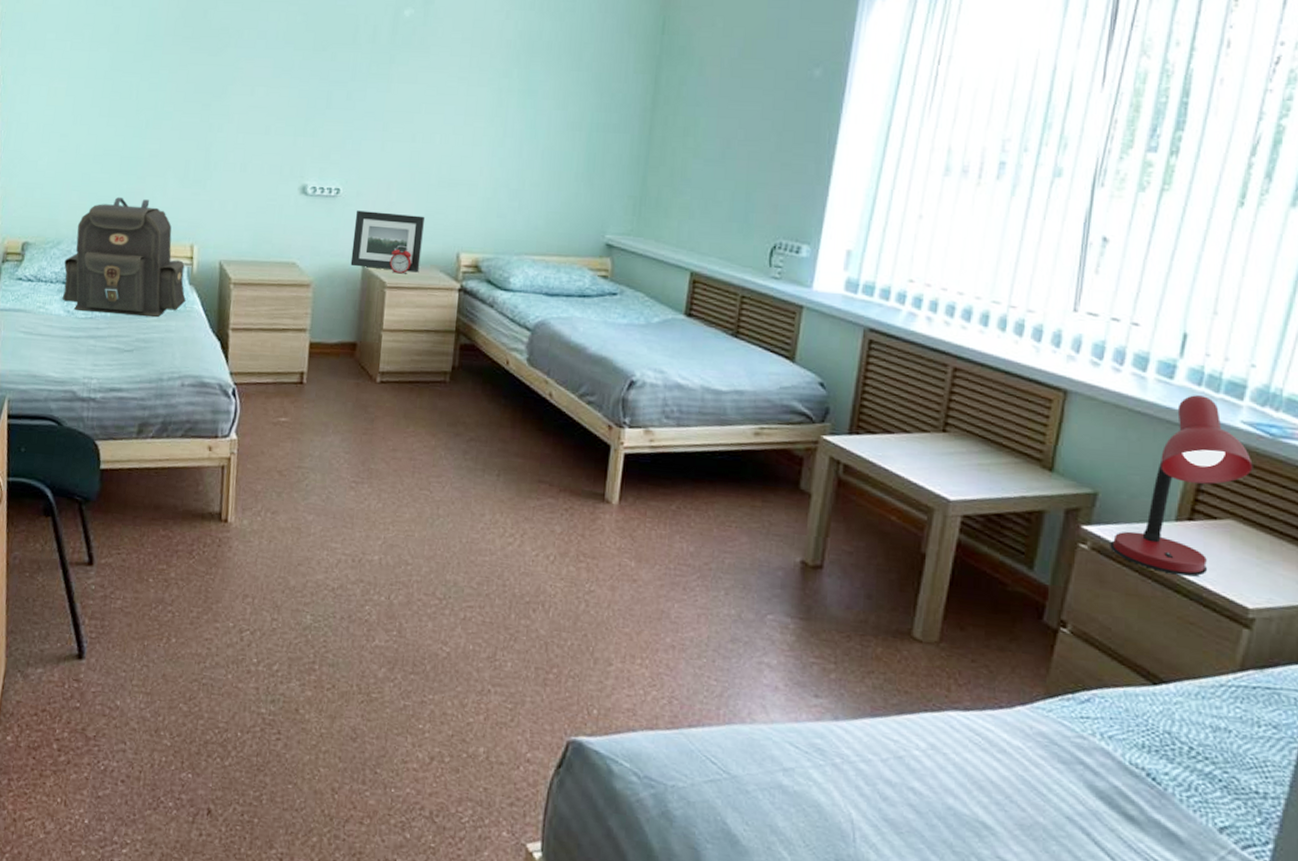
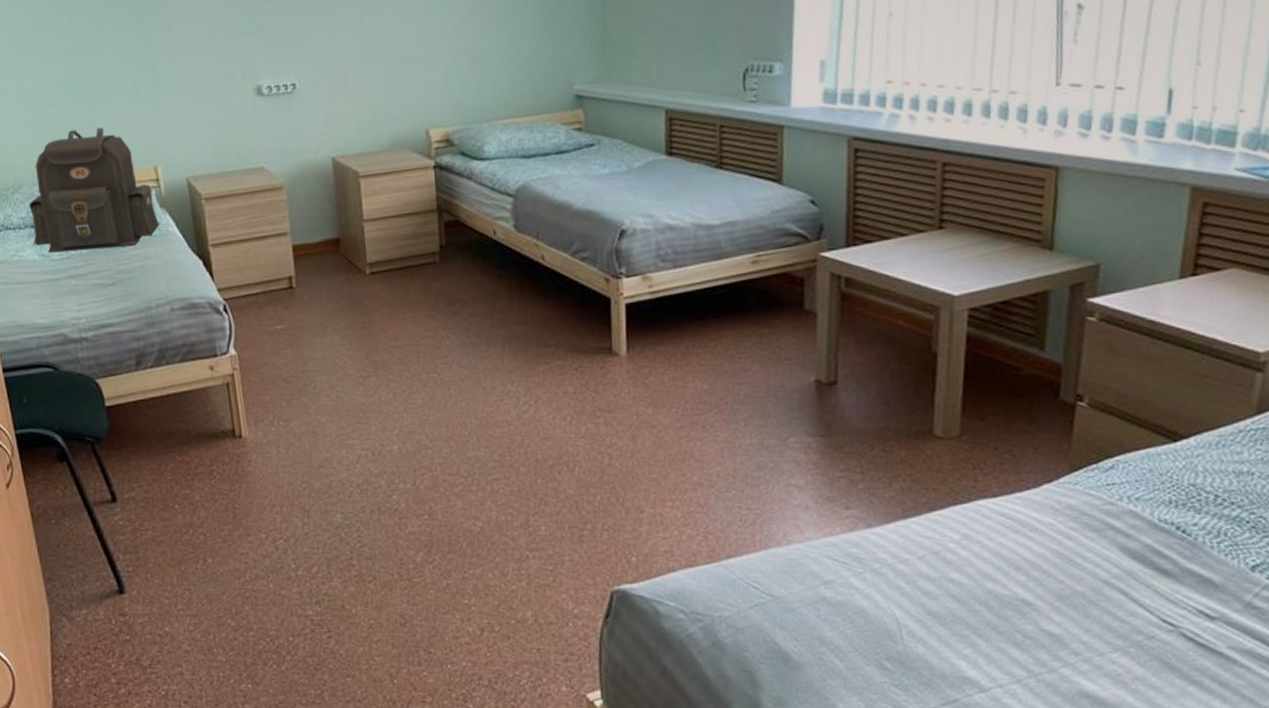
picture frame: present [350,210,426,273] -> none [316,97,391,161]
alarm clock: present [389,245,412,274] -> none [359,131,381,162]
desk lamp: present [1110,395,1253,577] -> none [1117,149,1251,332]

